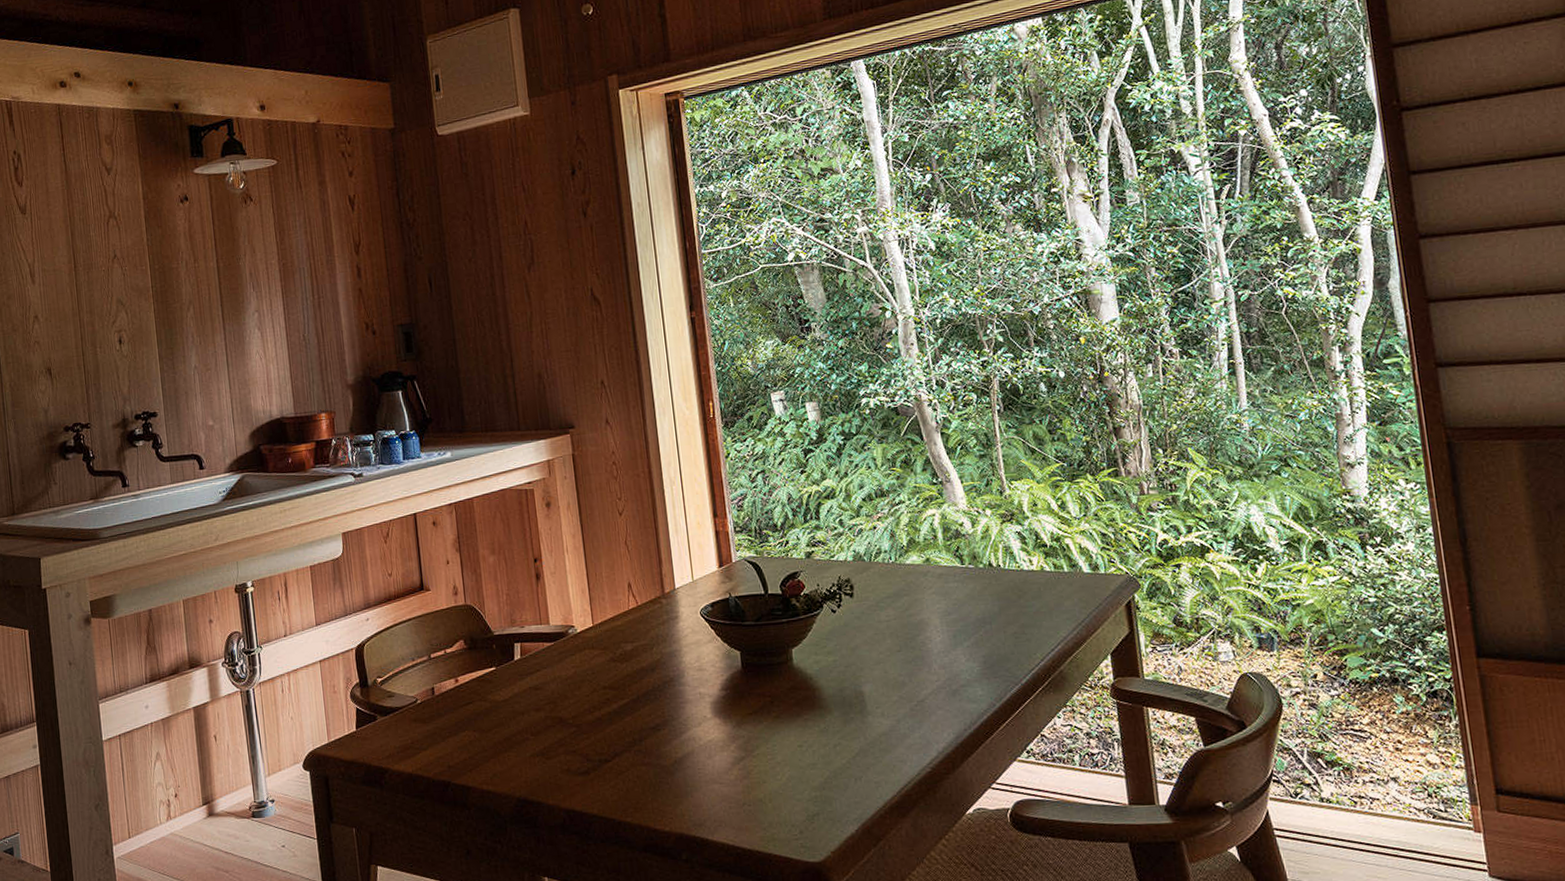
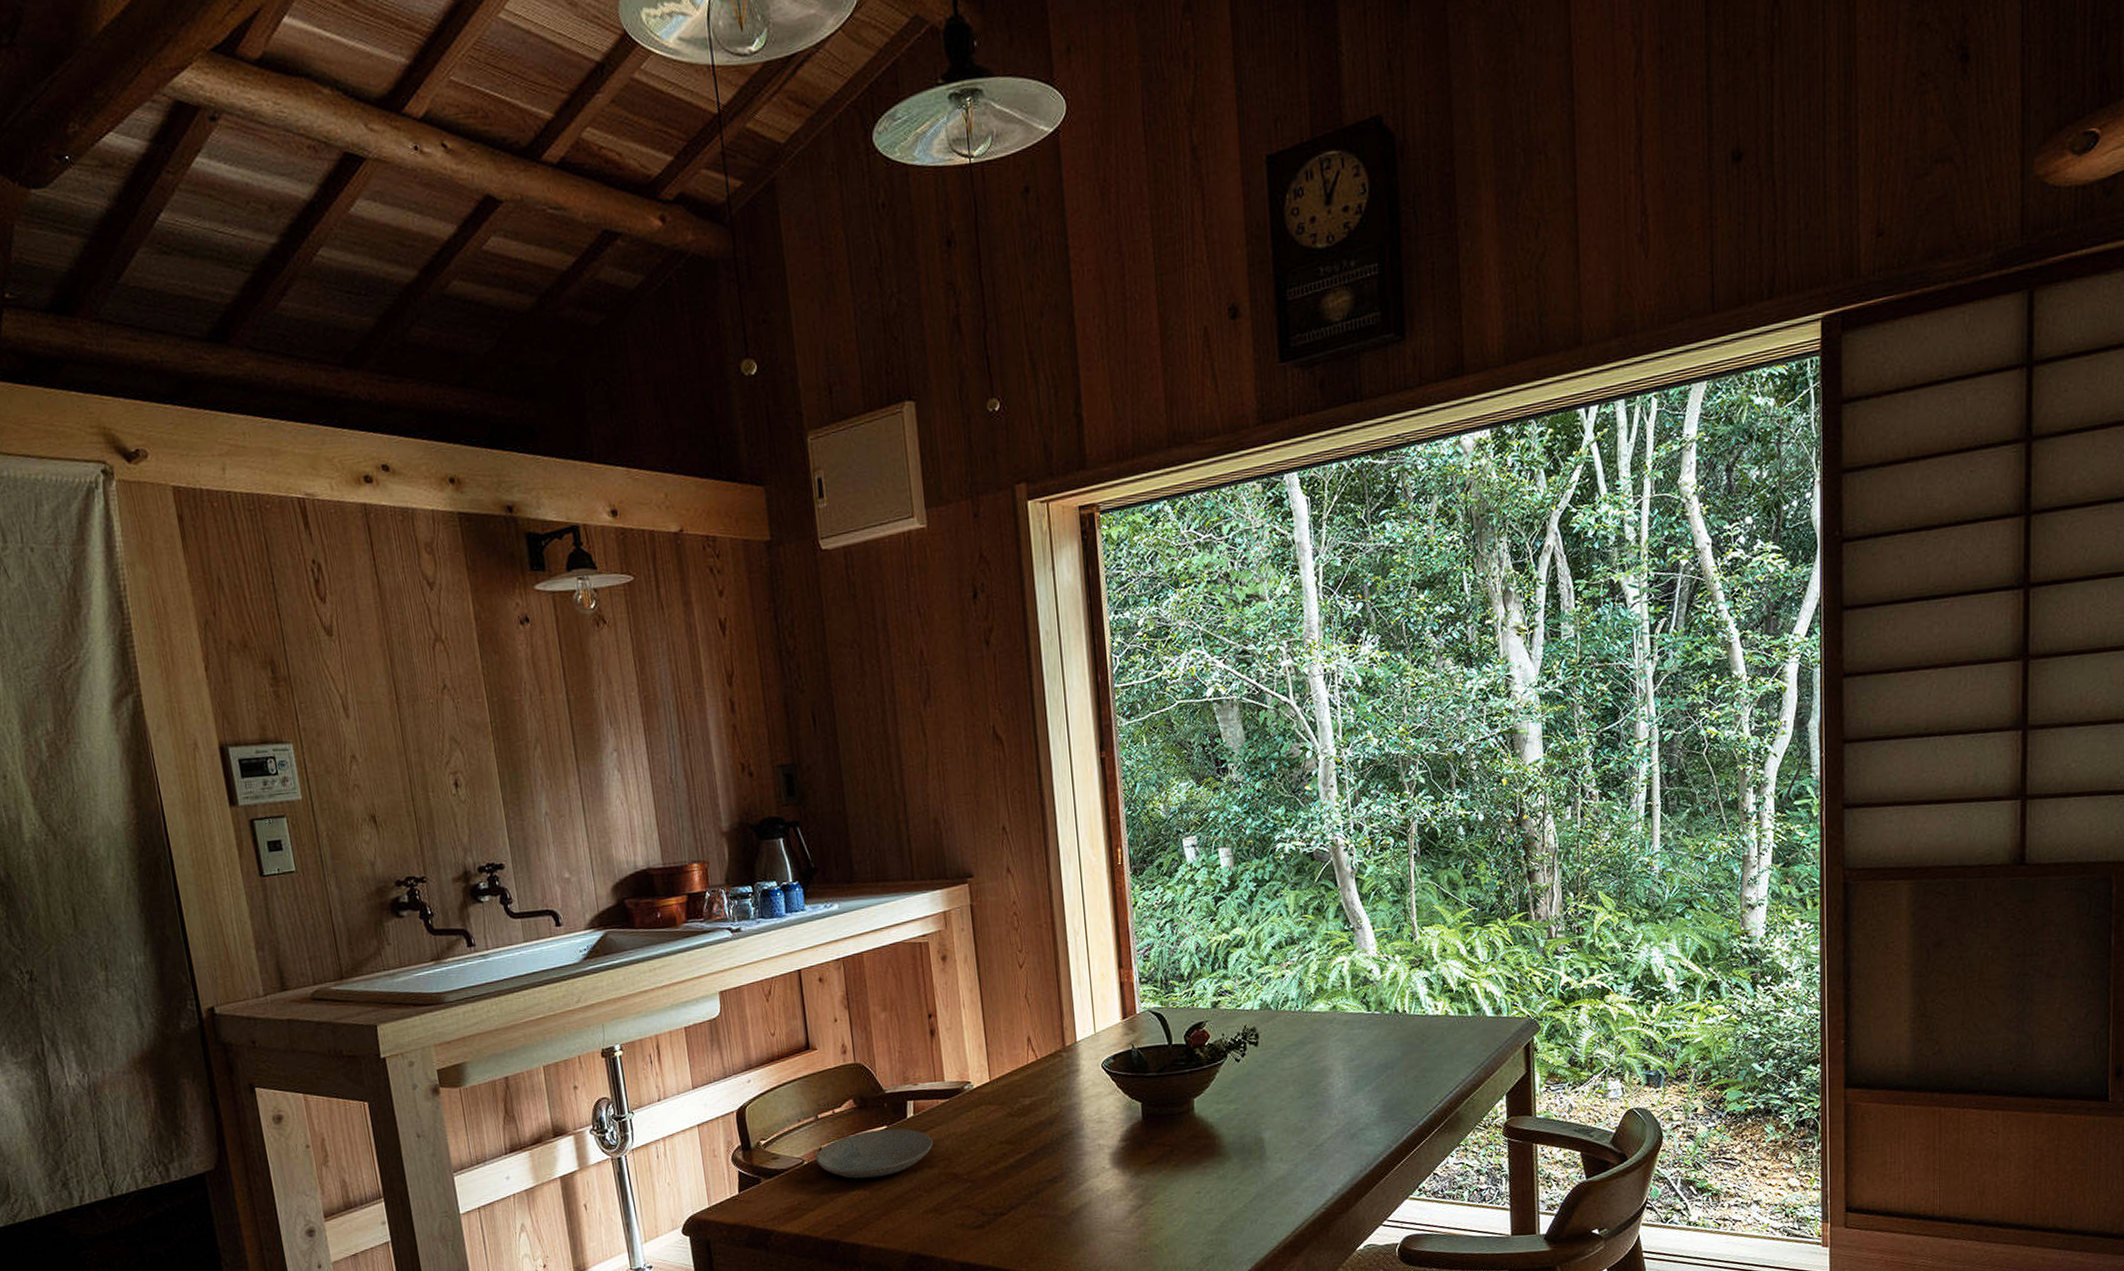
plate: none [428,670,539,720] -> present [815,1128,933,1179]

